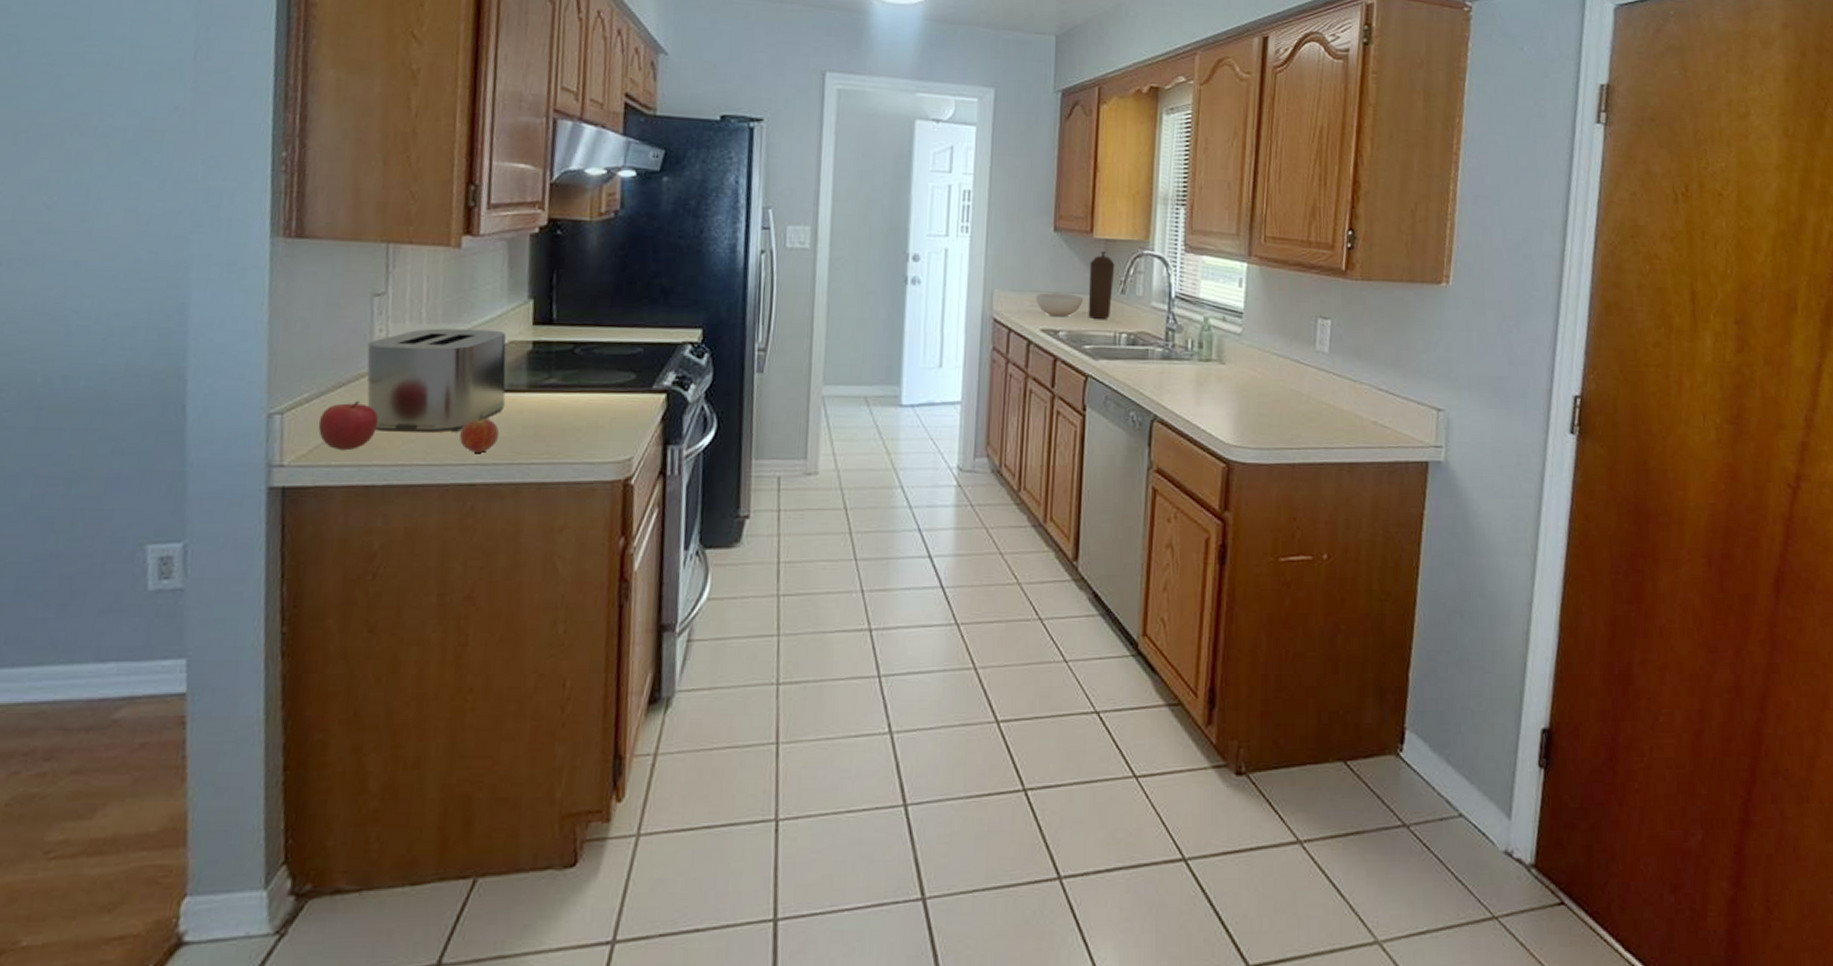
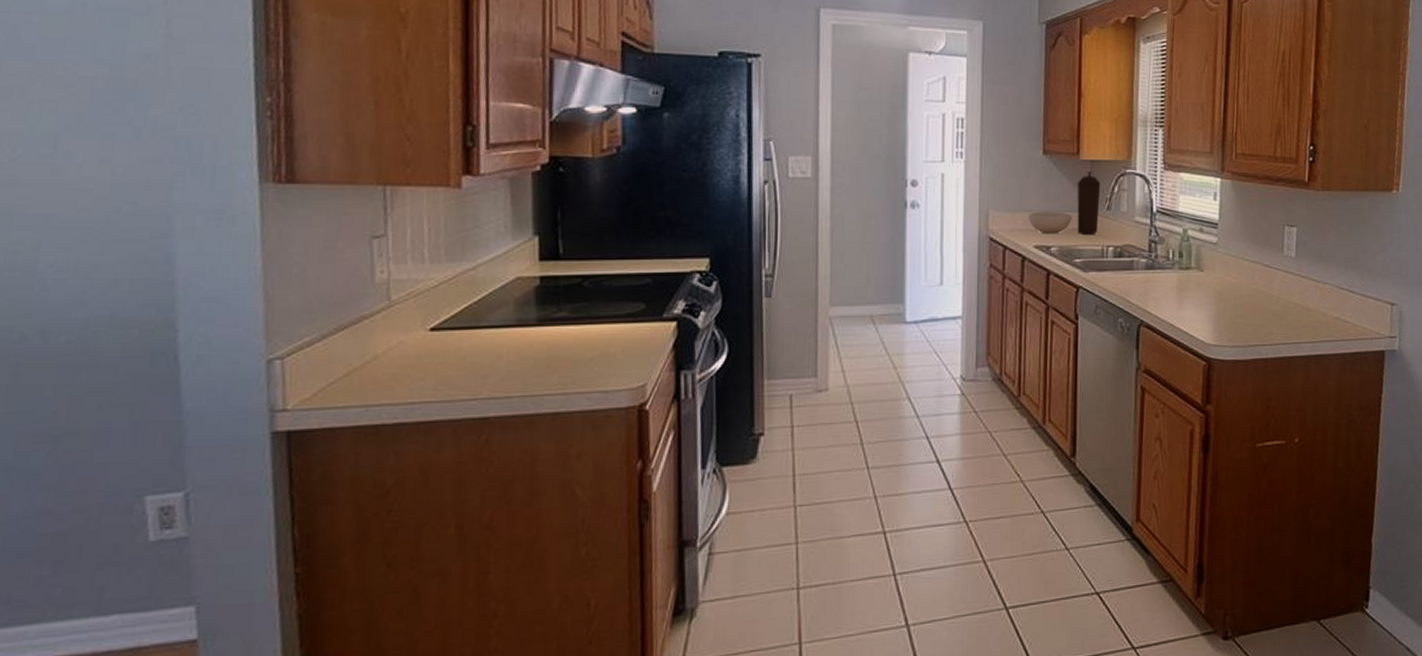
fruit: present [318,400,378,451] -> none [321,342,384,392]
toaster: present [366,328,507,434] -> none [368,267,515,372]
fruit: present [459,413,500,453] -> none [470,349,511,387]

